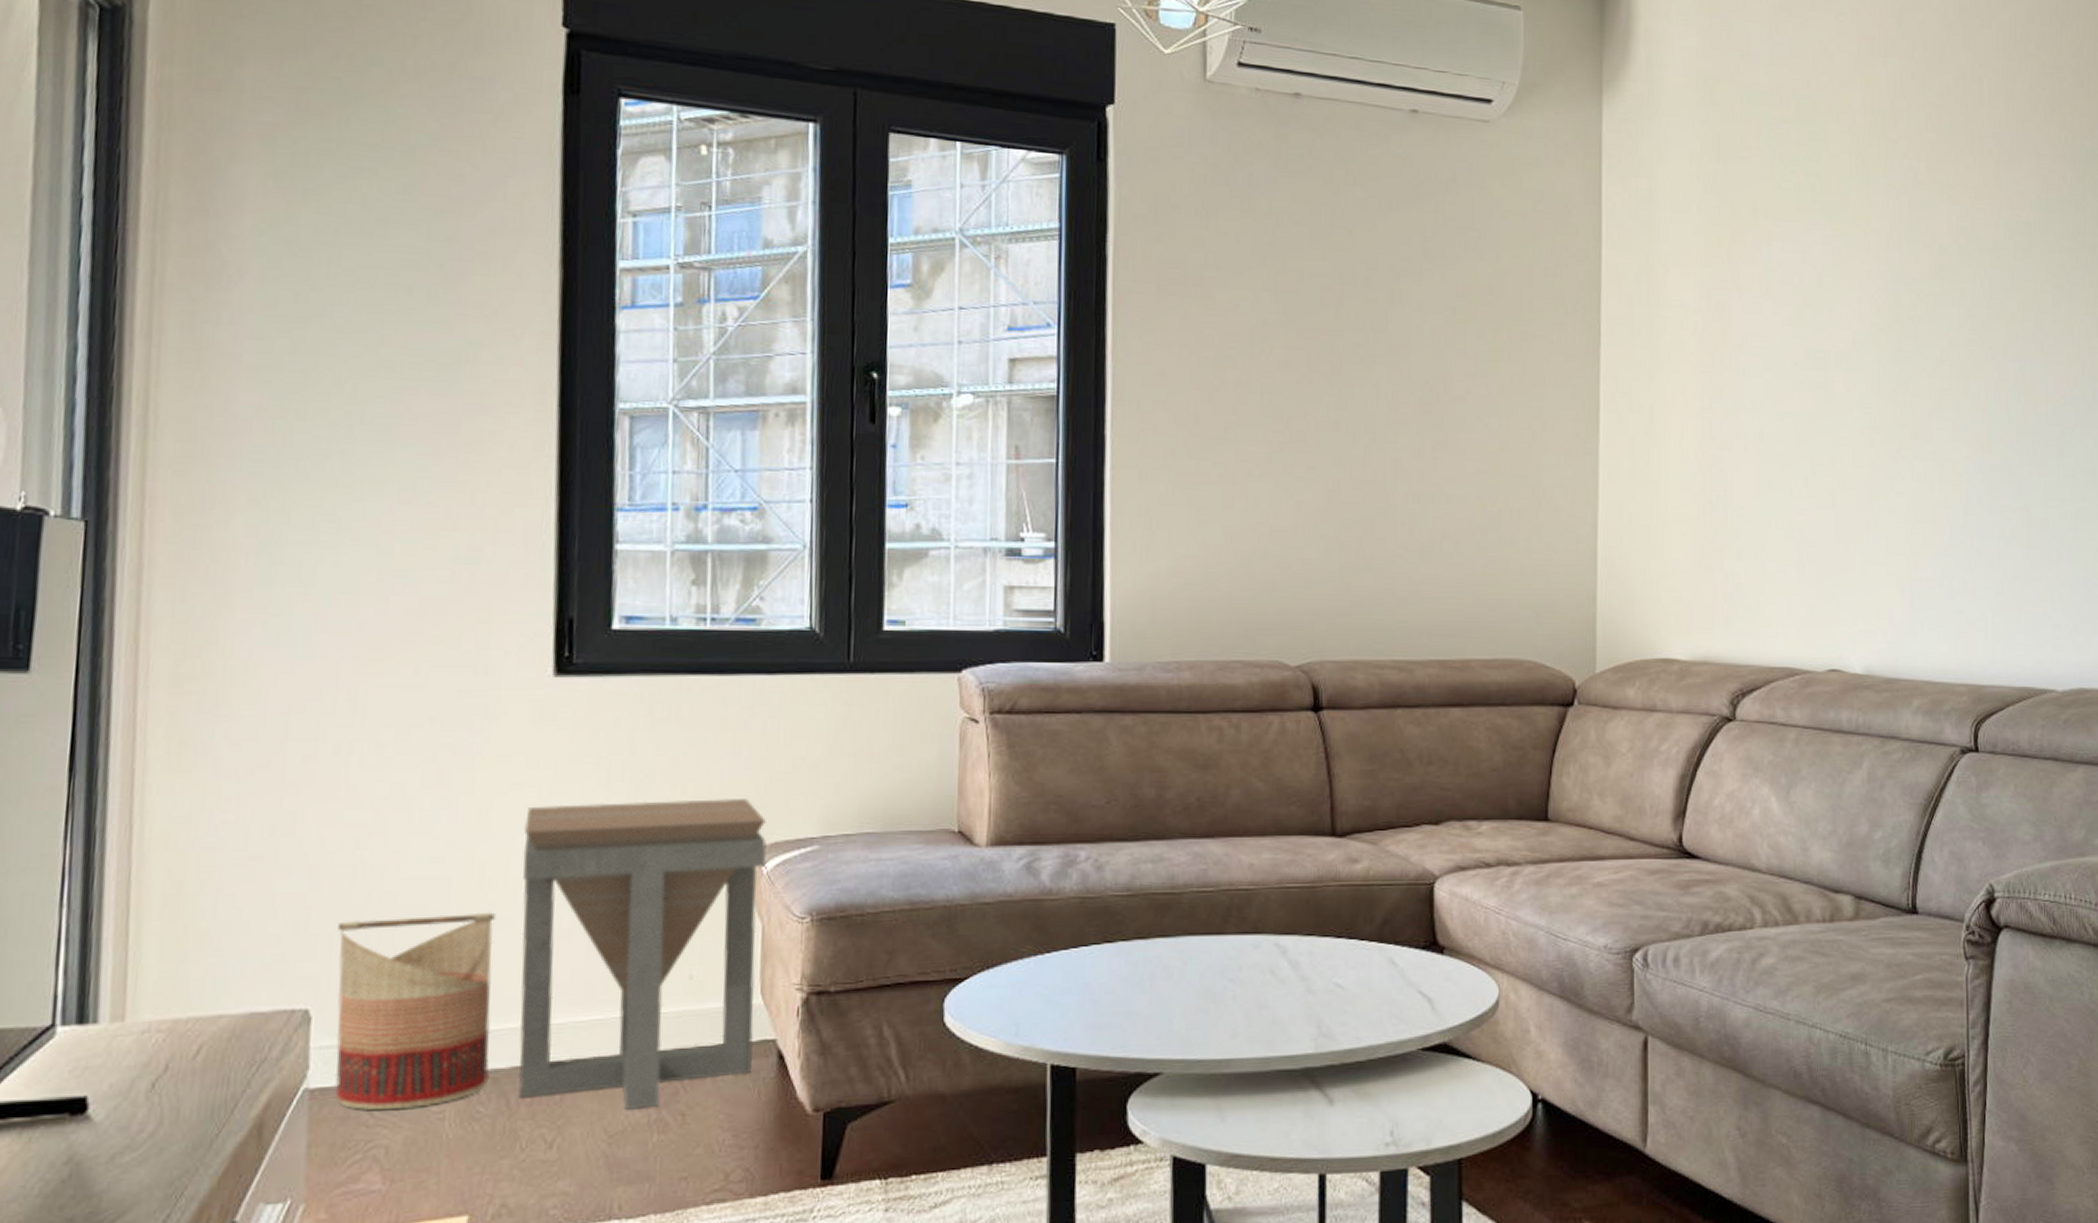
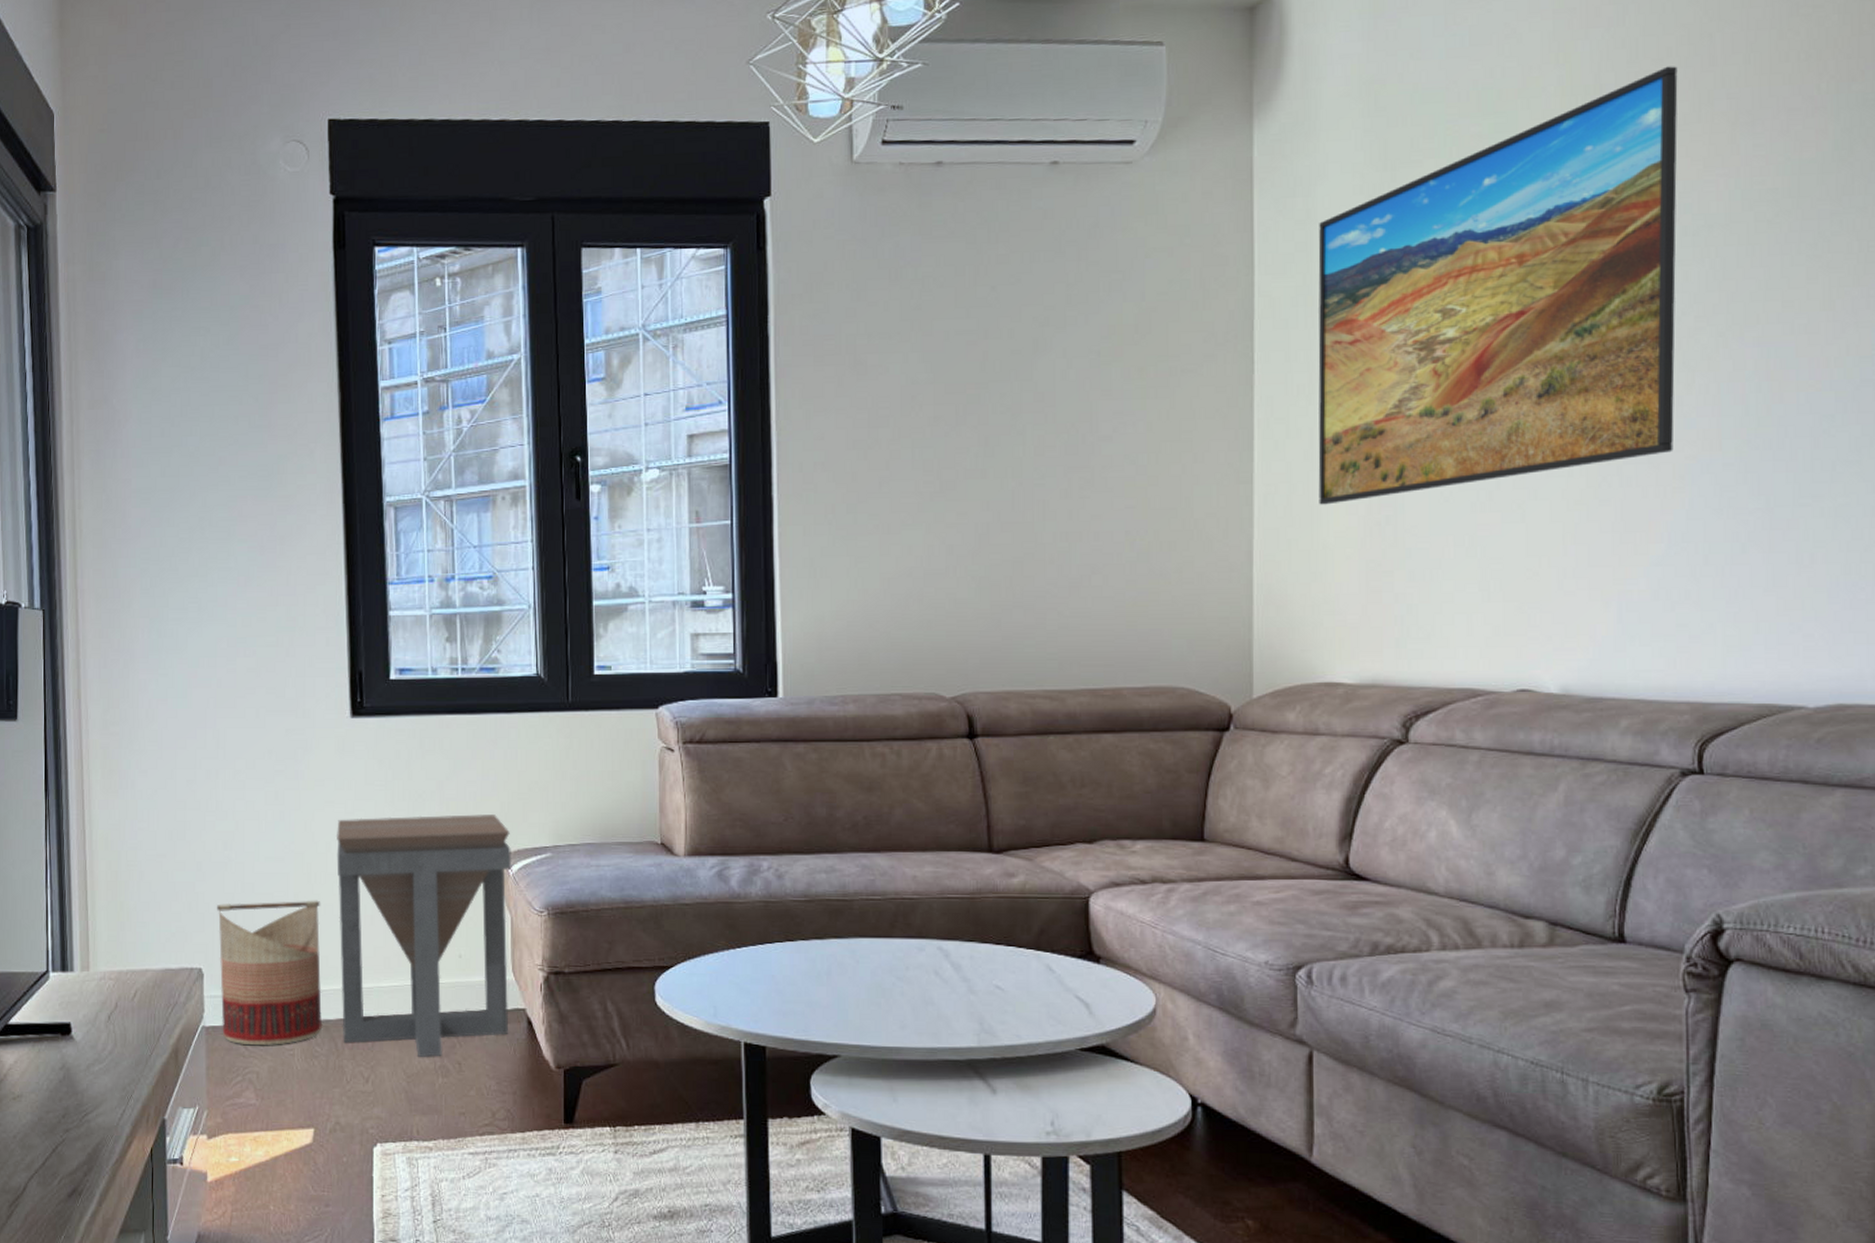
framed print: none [1658,101,1955,481] -> present [1318,66,1678,505]

